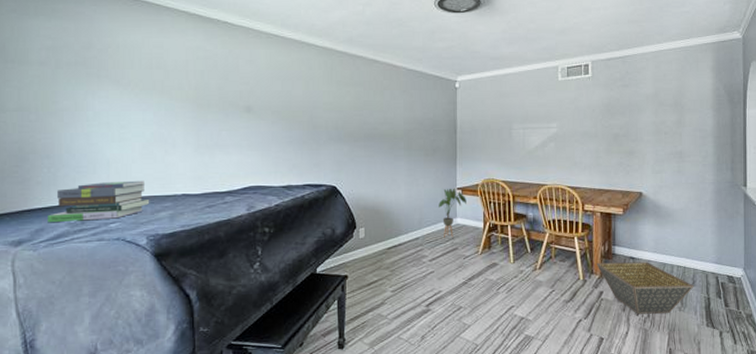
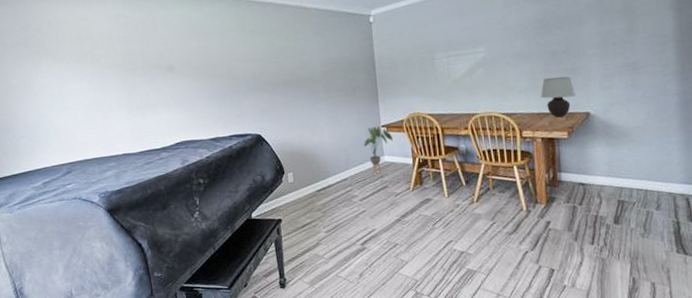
books: present [48,180,150,223] -> none [16,144,97,188]
basket: present [596,262,694,315] -> none [541,187,659,244]
table lamp: none [602,157,632,195] -> present [541,76,576,118]

